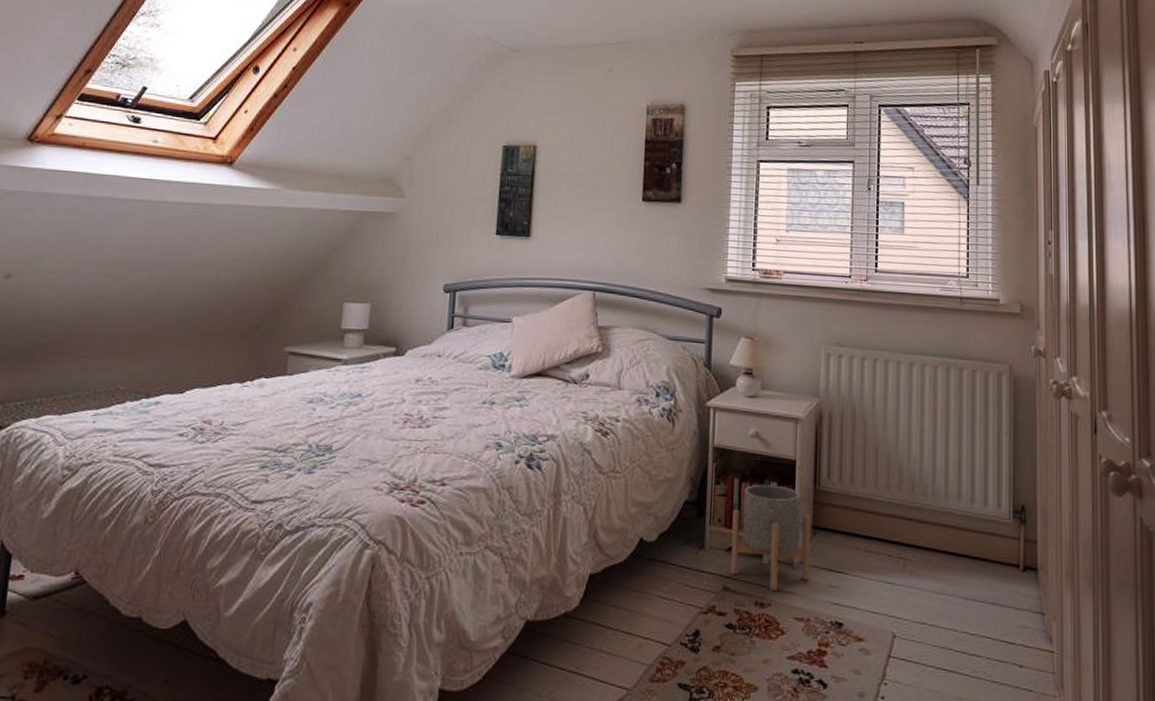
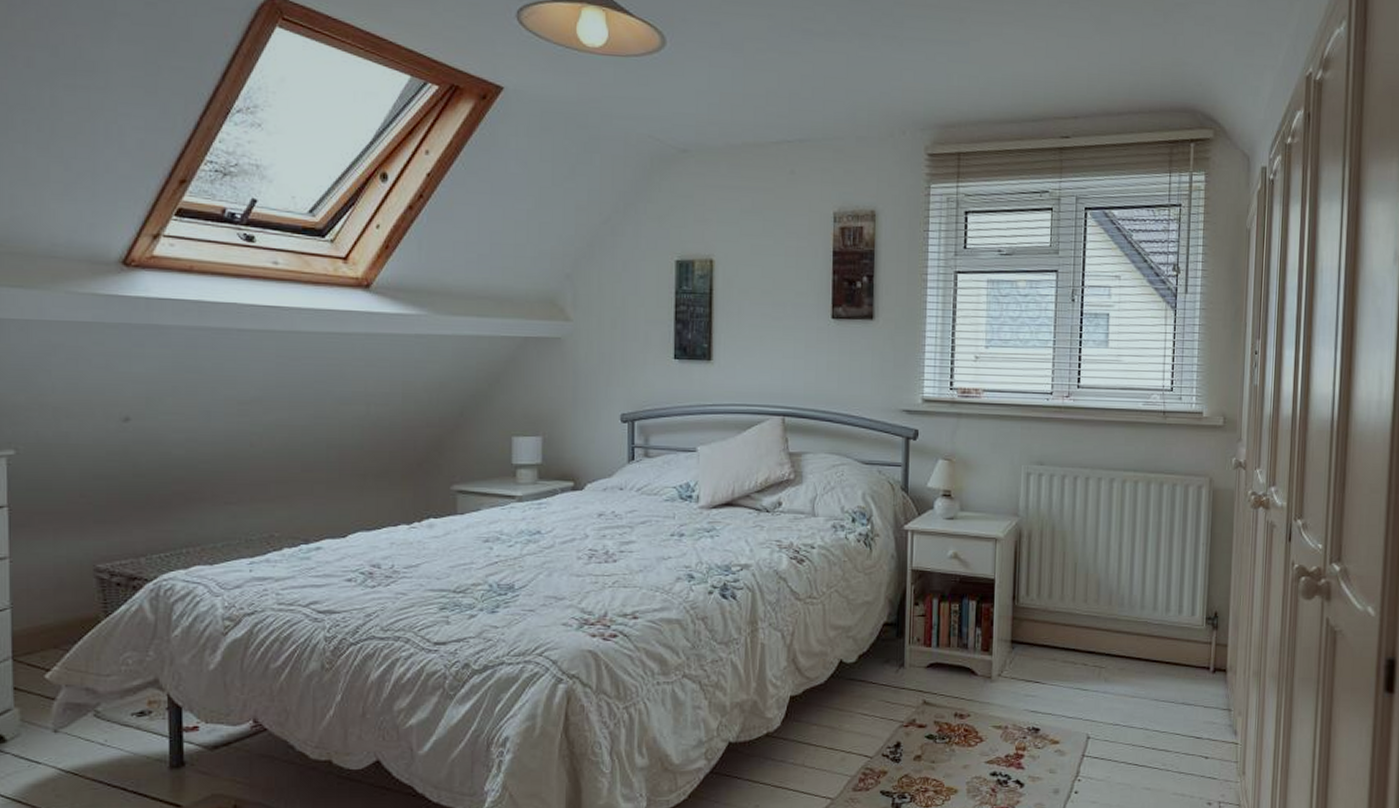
planter: present [731,484,811,590] -> none [930,603,1009,702]

